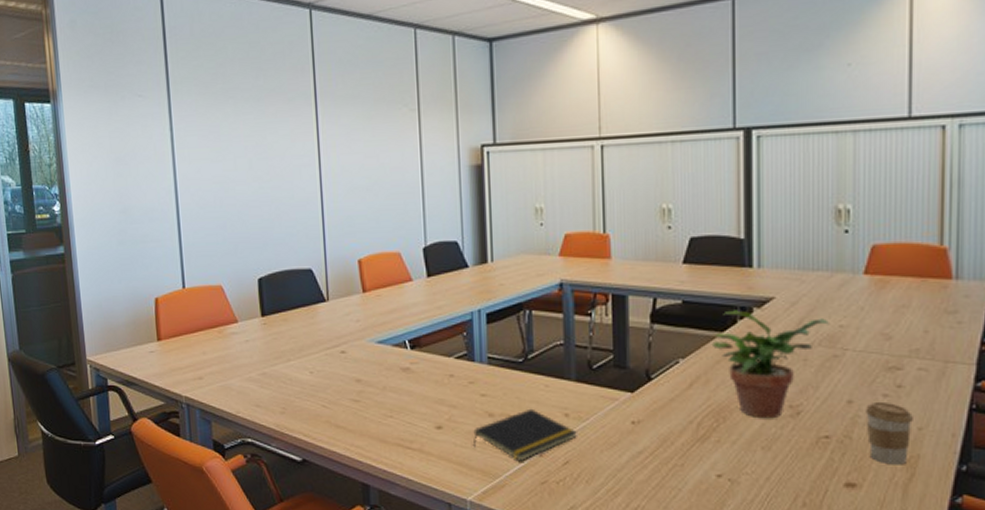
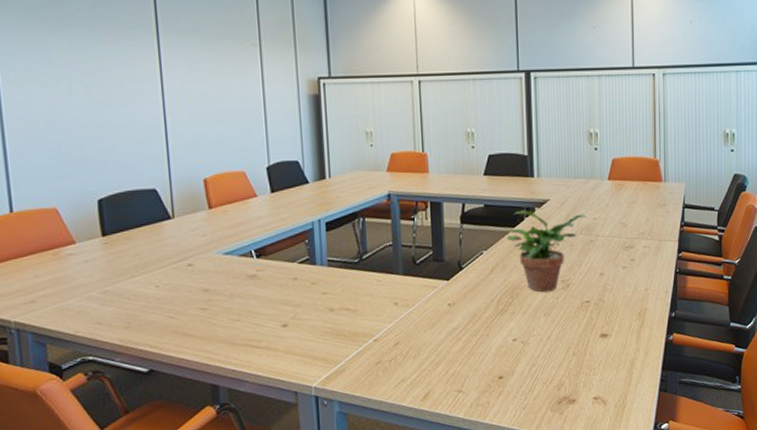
notepad: present [473,408,577,461] -> none [316,301,405,347]
coffee cup: present [866,401,913,465] -> none [612,272,642,317]

